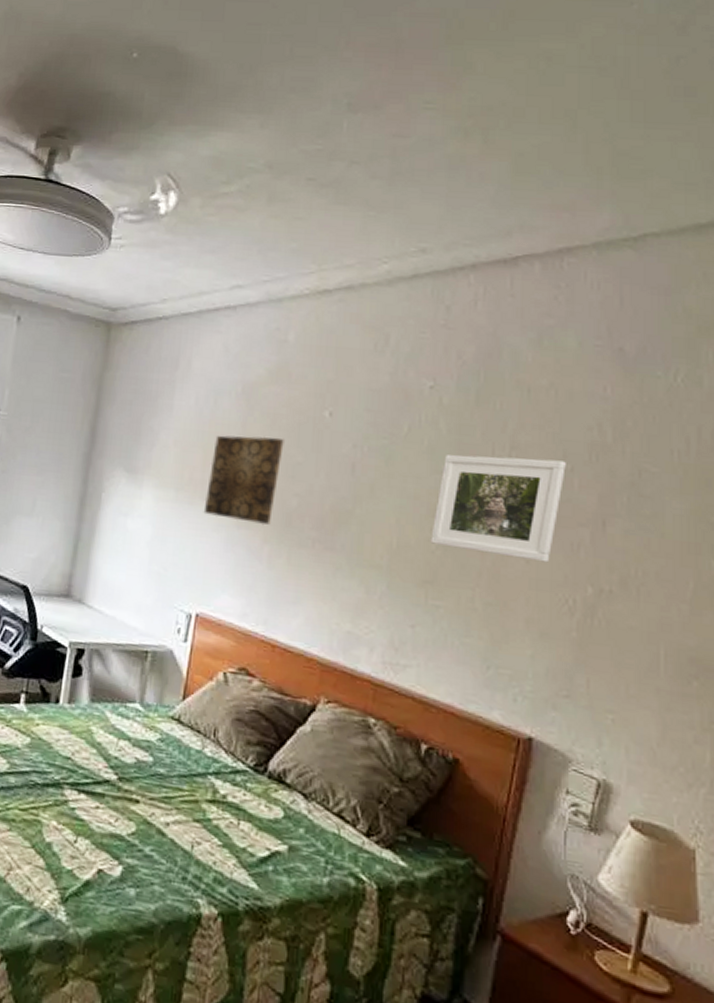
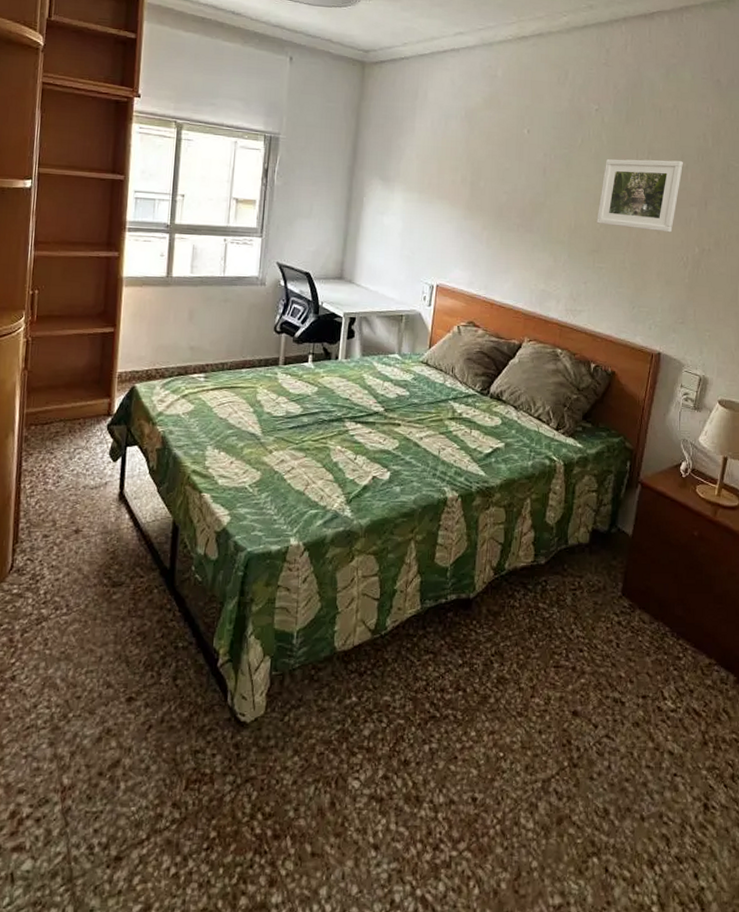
wall art: present [203,435,284,525] -> none [439,149,496,216]

